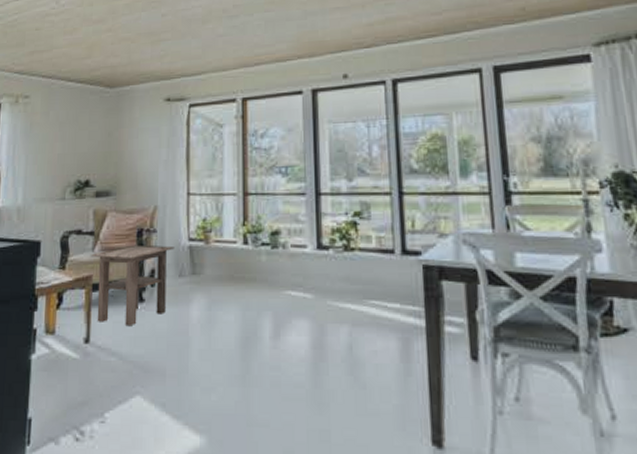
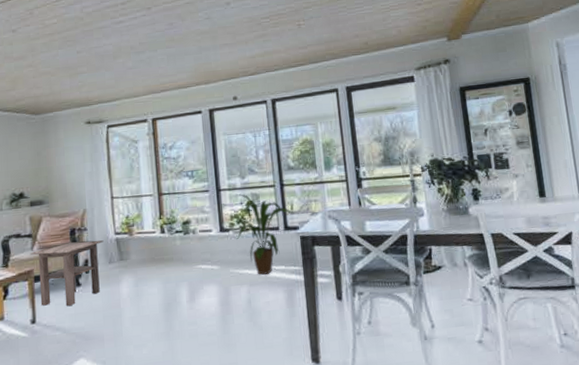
house plant: none [337,201,416,313] -> present [236,194,294,275]

